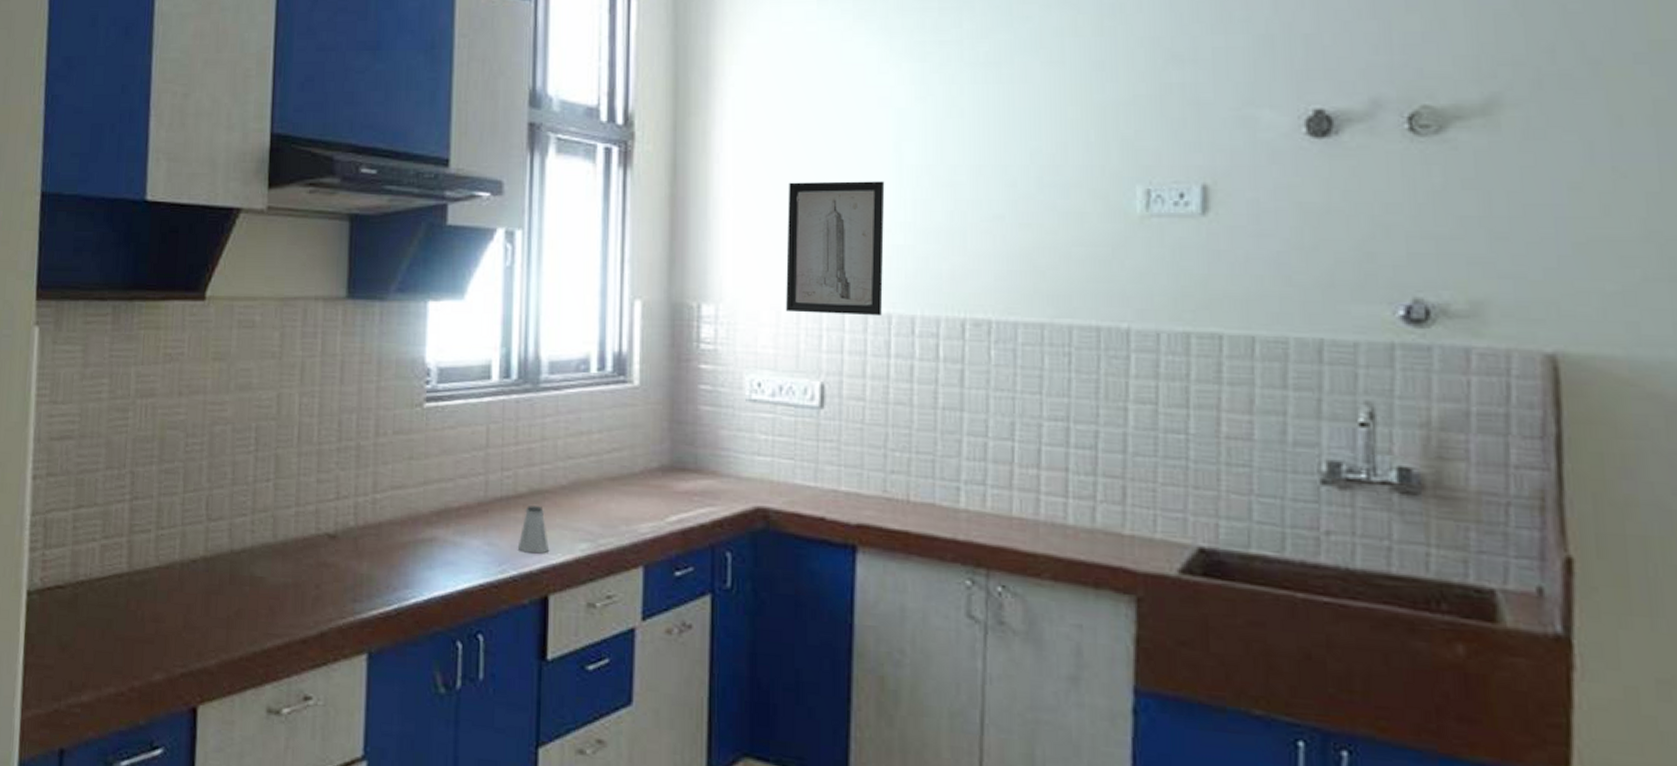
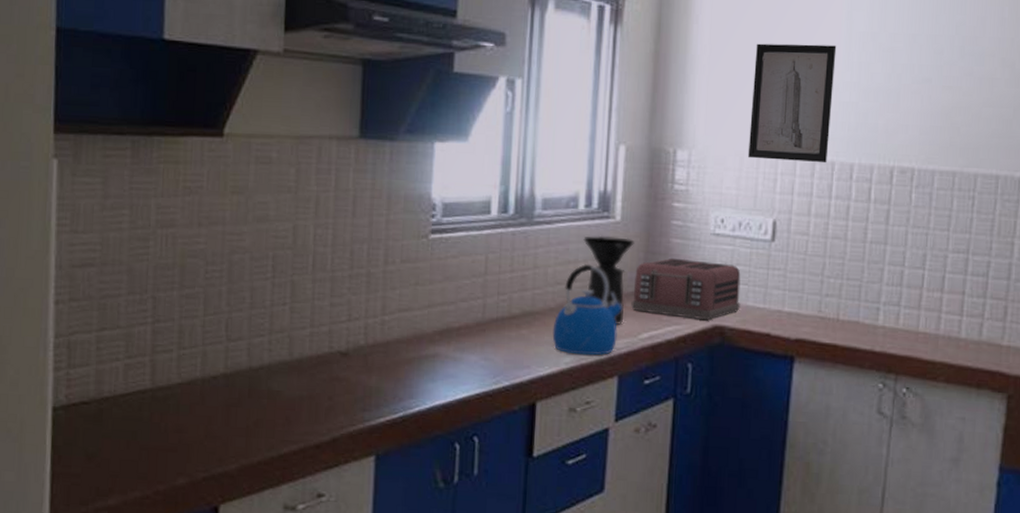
saltshaker: present [517,506,550,554] -> none [510,325,538,367]
kettle: none [565,434,645,542] -> present [552,263,622,356]
coffee maker: none [597,402,656,507] -> present [583,235,634,326]
toaster: none [655,427,787,502] -> present [631,257,741,321]

